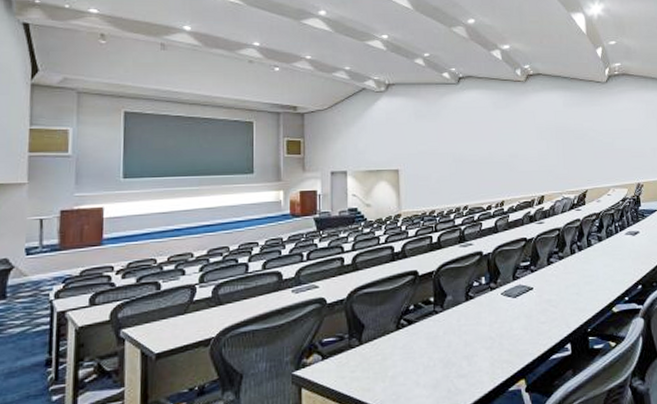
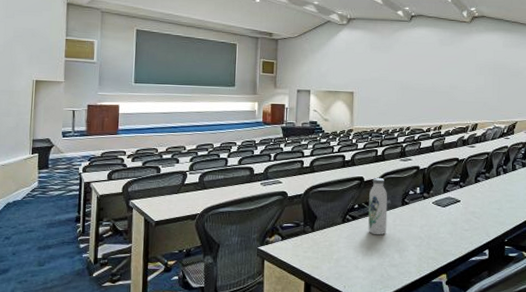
water bottle: none [426,270,451,341] -> present [368,178,388,235]

